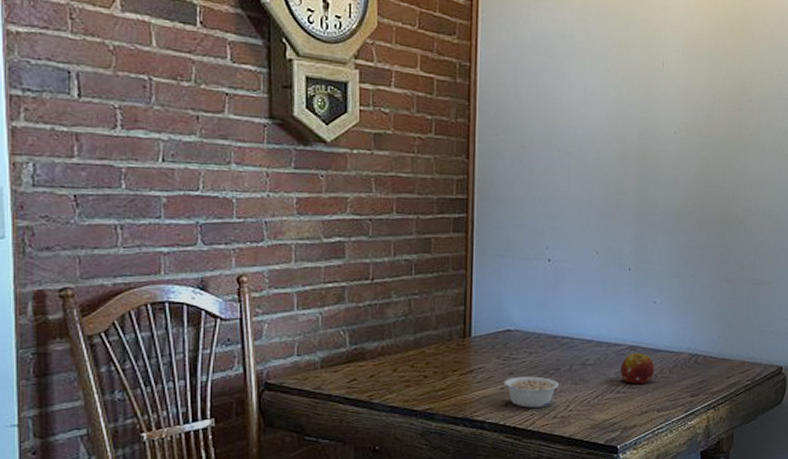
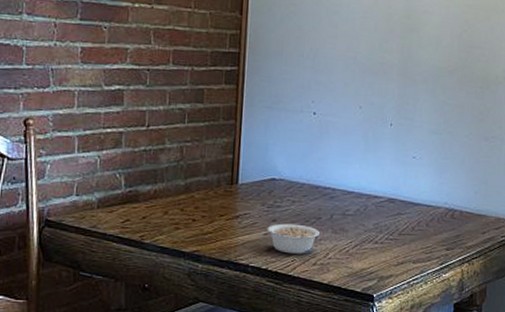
fruit: present [621,353,655,384] -> none [379,205,412,236]

